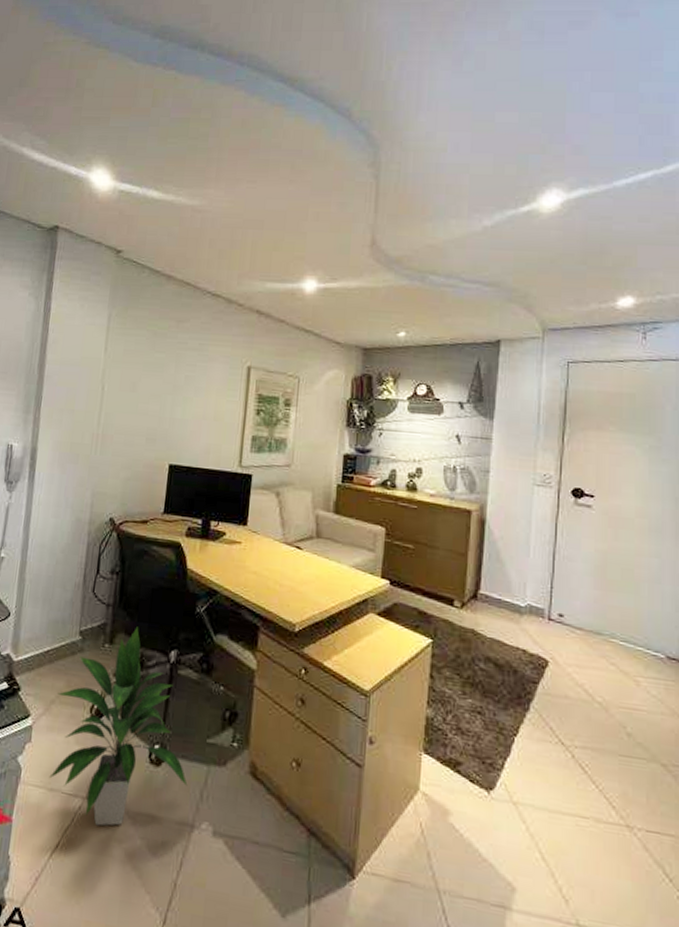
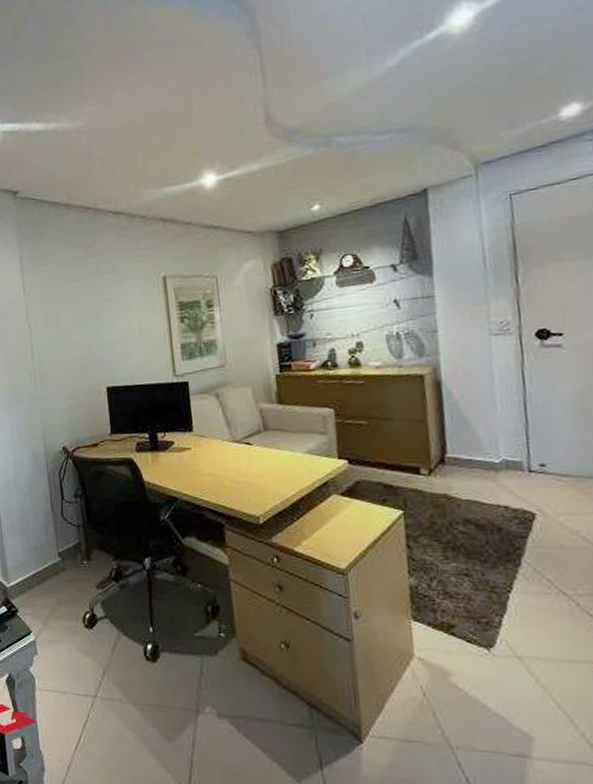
indoor plant: present [49,626,188,826] -> none [51,541,185,719]

